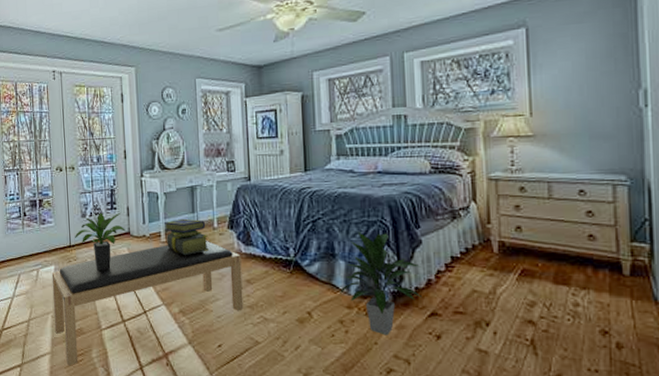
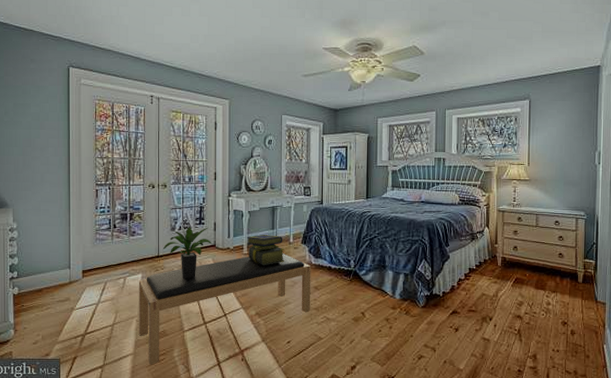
indoor plant: present [339,232,423,336] -> none [386,248,448,330]

